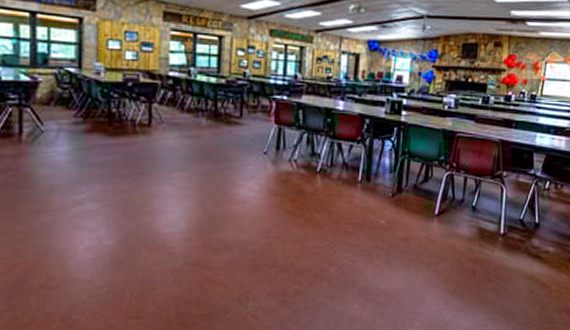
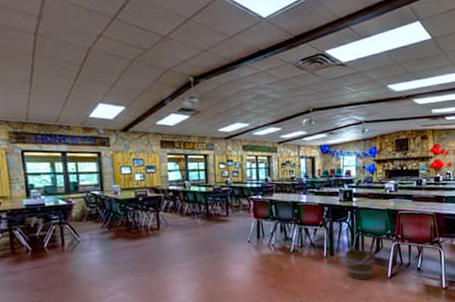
bucket: none [383,171,423,215] -> present [344,245,376,280]

